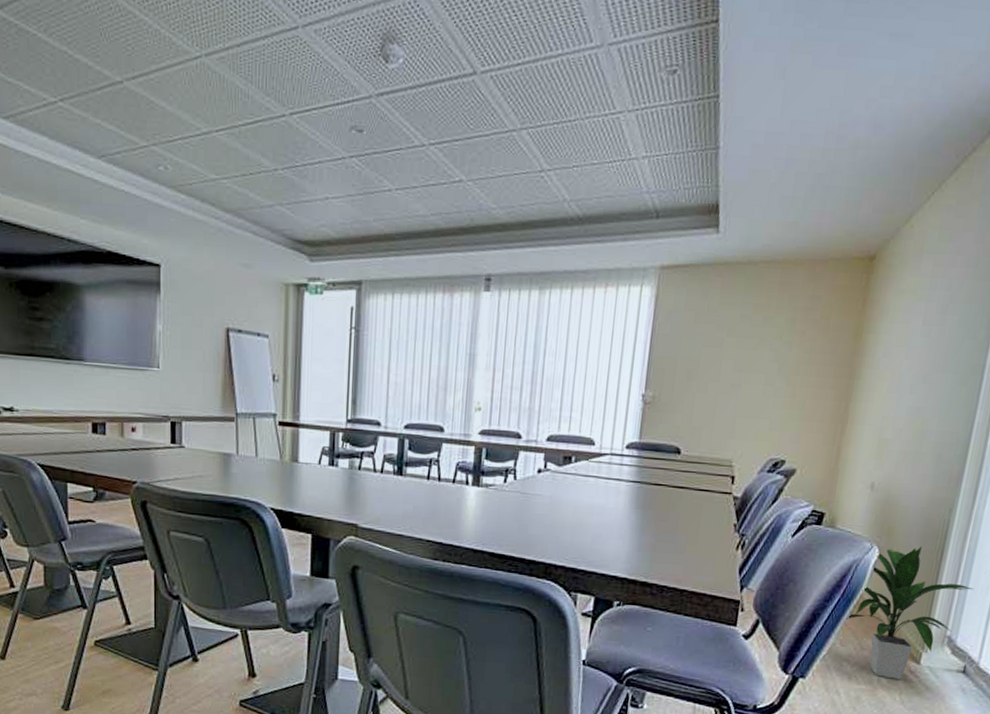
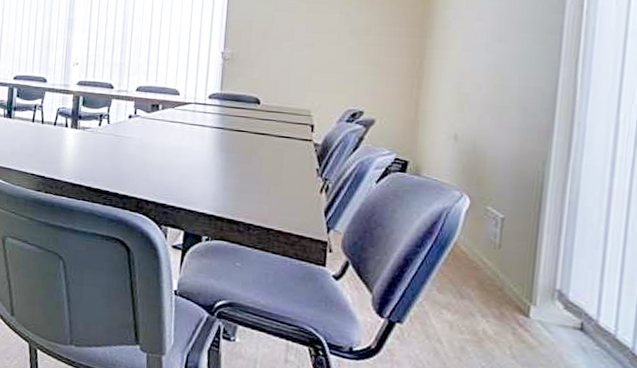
indoor plant: present [846,546,974,679] -> none [441,197,582,332]

